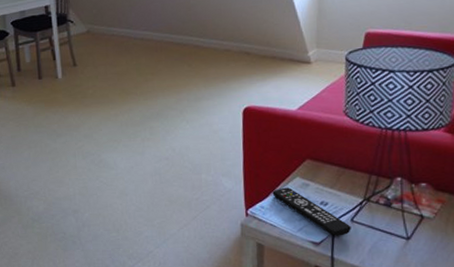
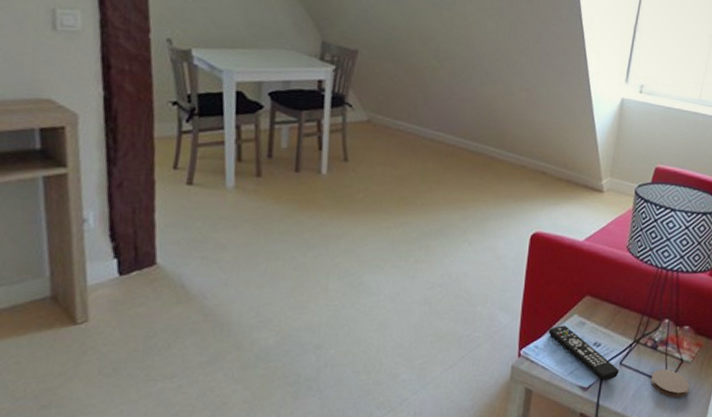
coaster: none [388,225,435,253] -> present [651,369,690,398]

